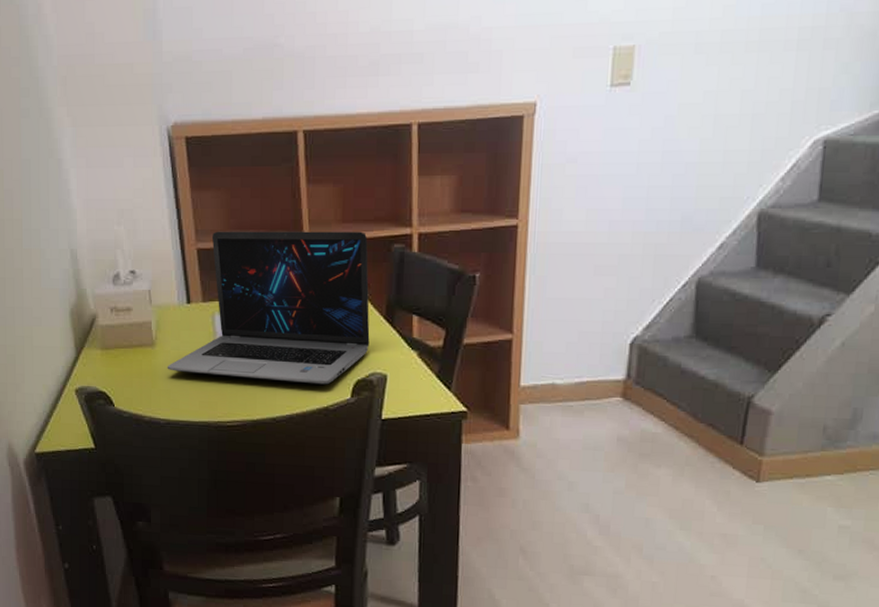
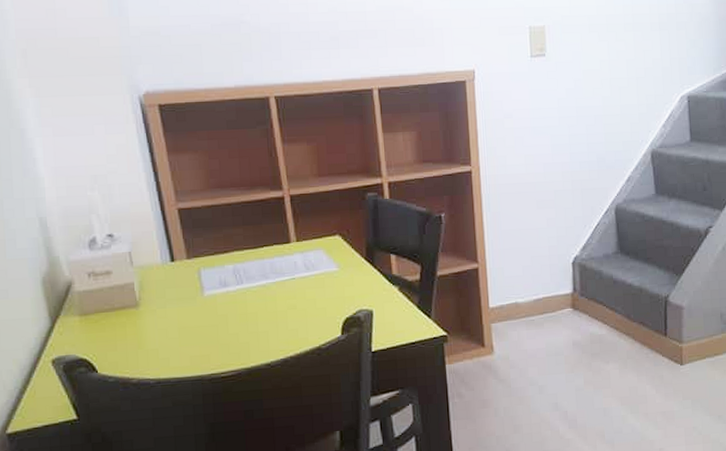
laptop: present [167,231,370,385] -> none [153,184,354,330]

